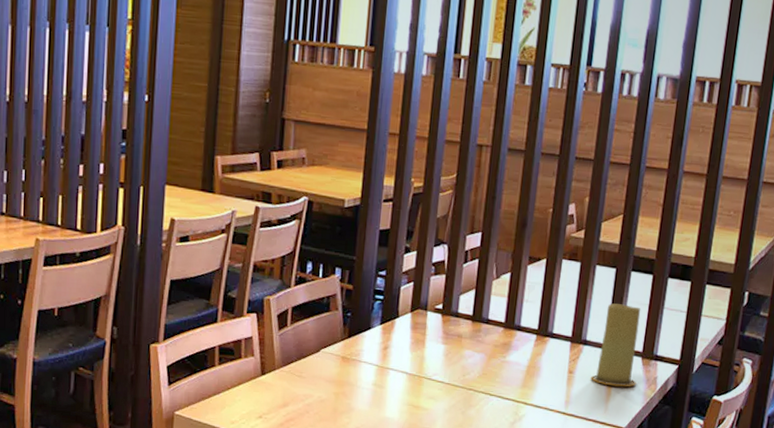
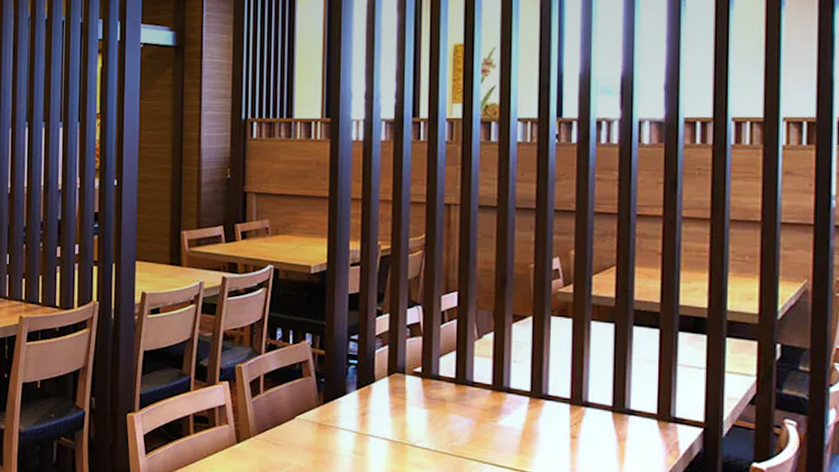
candle: present [591,303,641,387] -> none [598,361,654,453]

